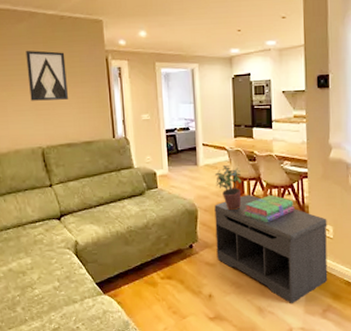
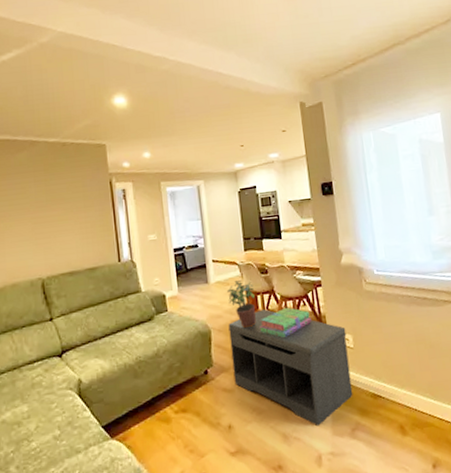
wall art: present [26,50,68,101] -> none [26,178,70,230]

